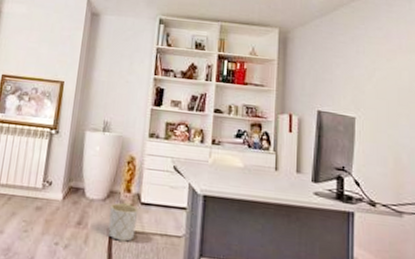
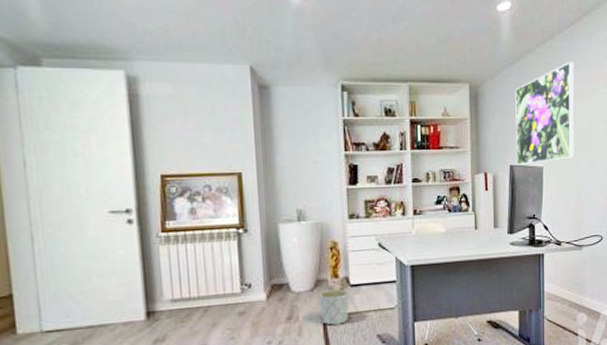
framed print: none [325,18,393,113] -> present [515,62,574,165]

